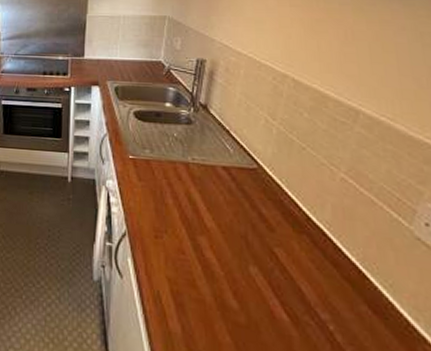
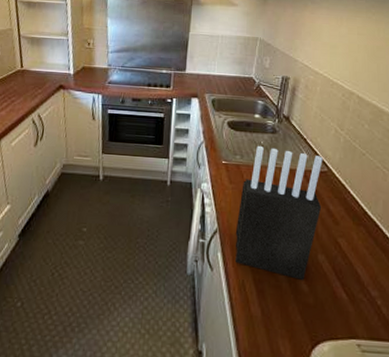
knife block: none [147,138,252,295] -> present [235,145,323,280]

